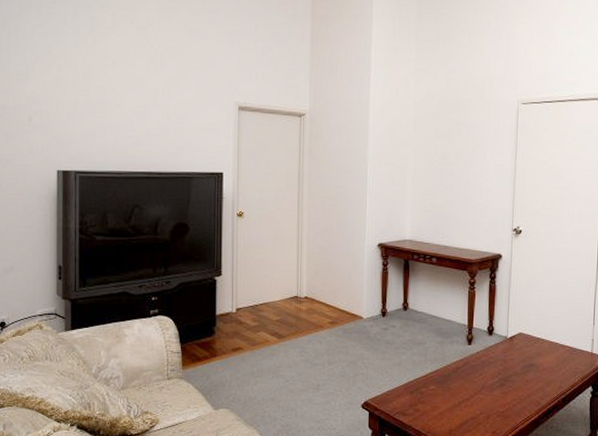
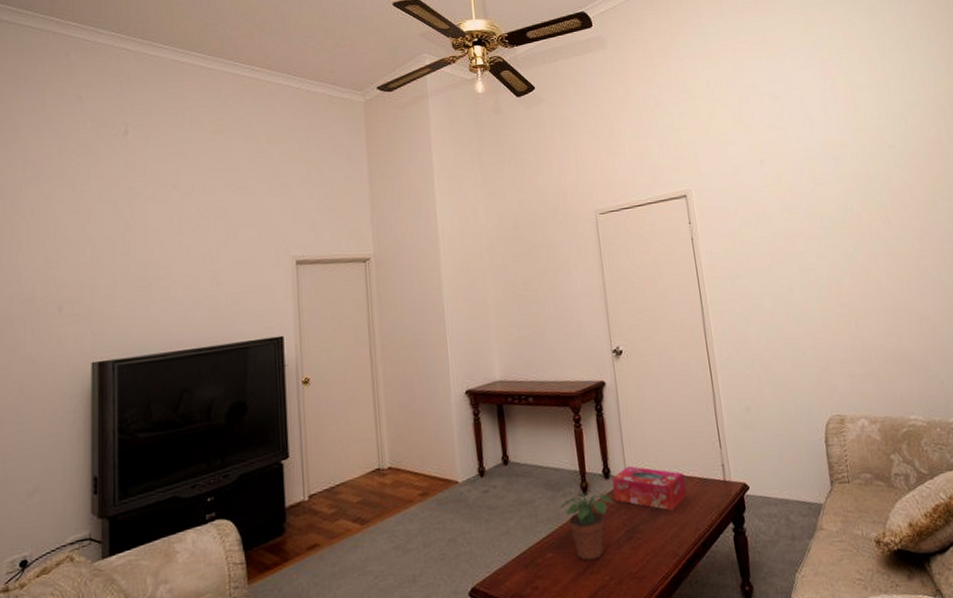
potted plant: none [446,343,493,397] -> present [559,492,614,561]
tissue box: none [494,328,558,369] -> present [612,466,687,511]

